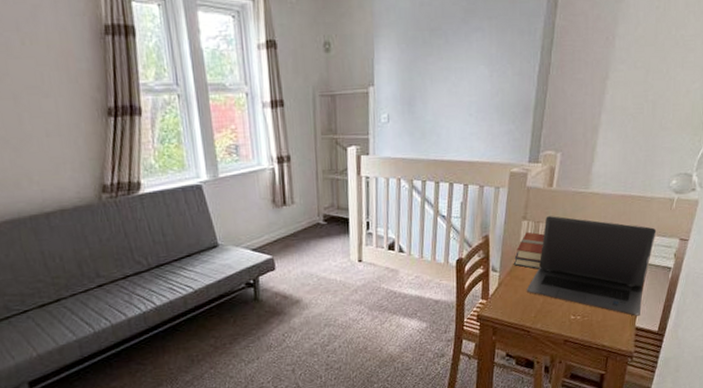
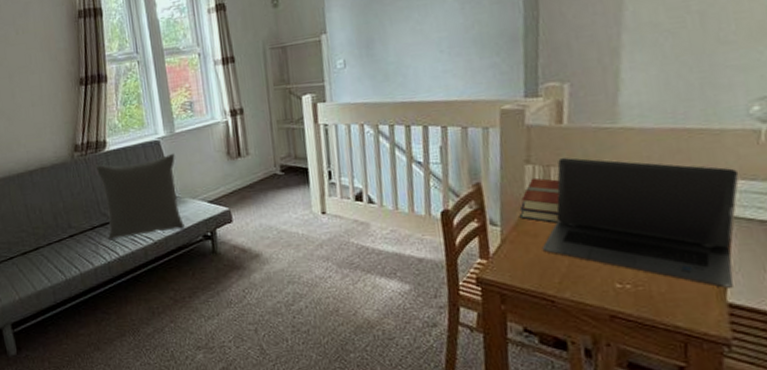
pillow: none [128,198,227,289] -> present [95,153,185,239]

